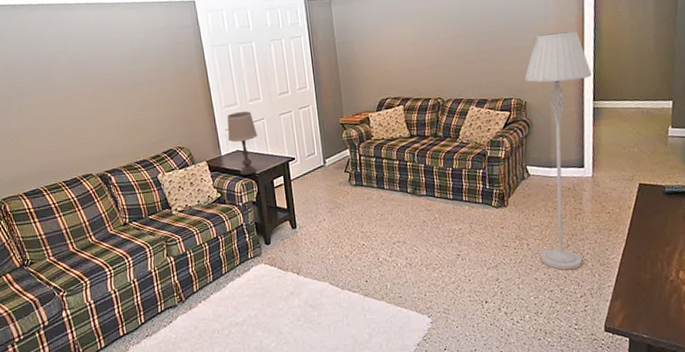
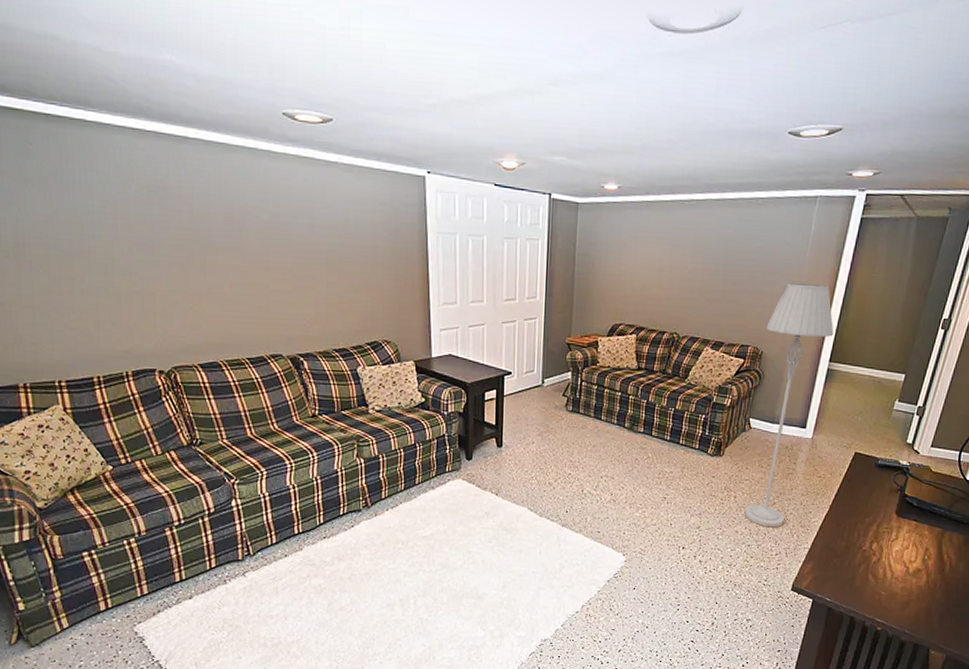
table lamp: present [227,111,258,175] -> none [441,312,475,383]

